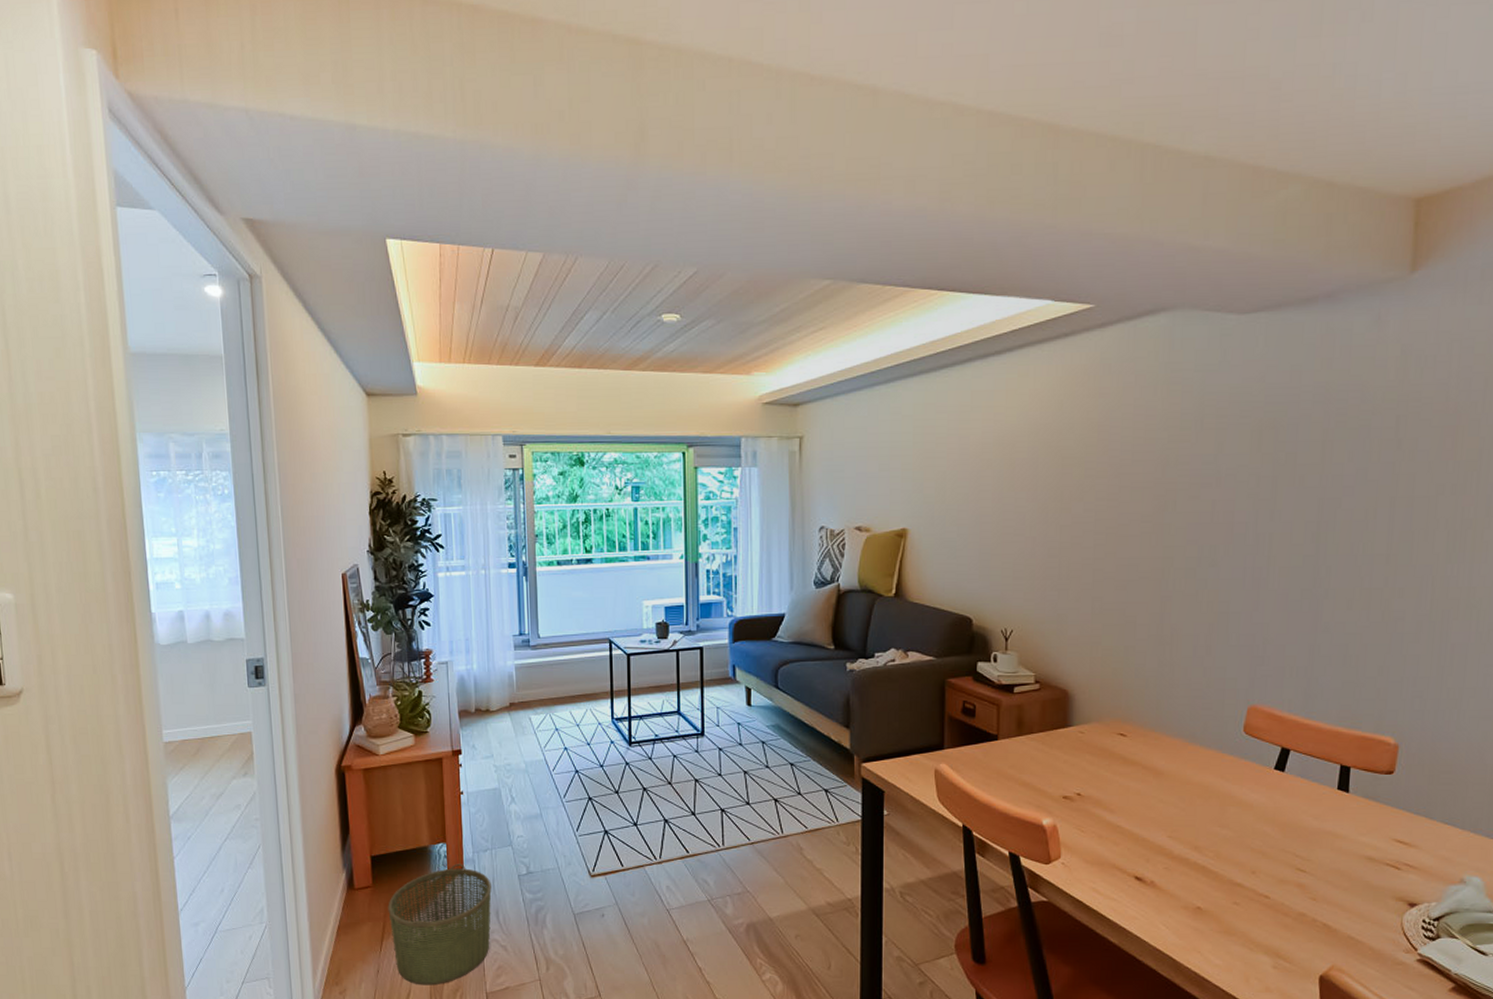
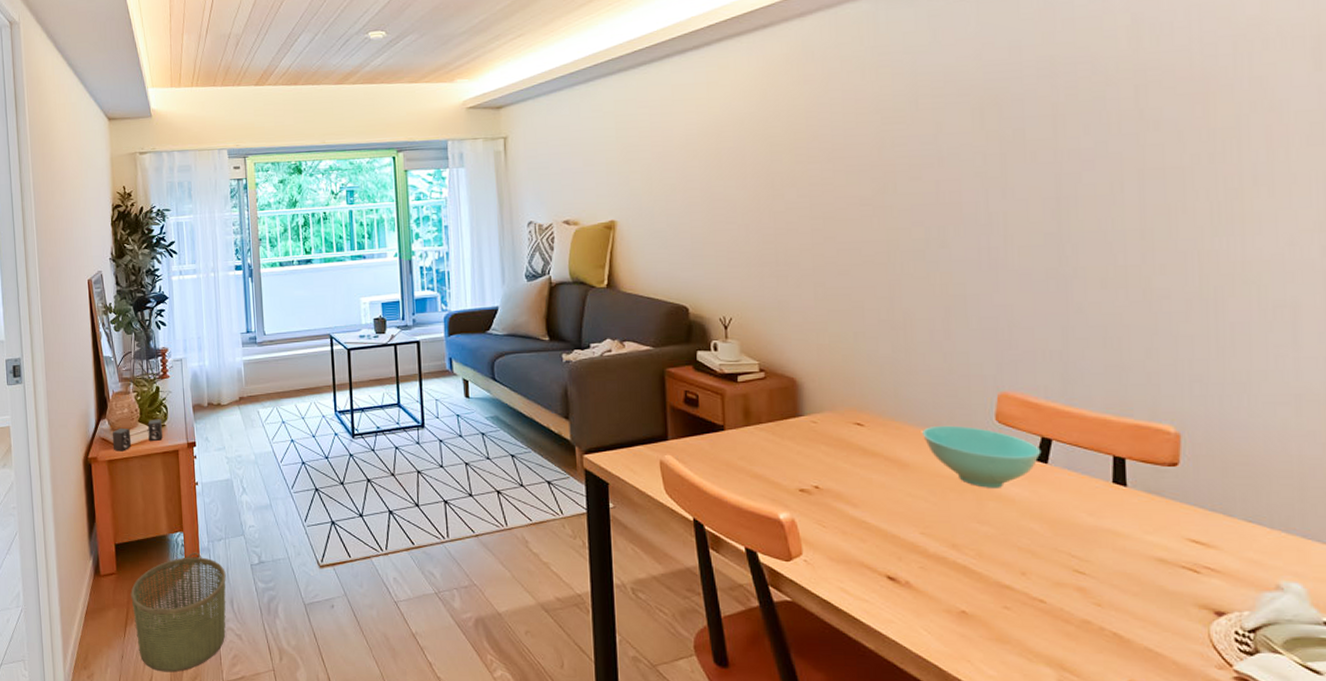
speaker: none [368,725,426,759] -> present [112,419,163,451]
bowl: none [1178,736,1280,795] -> present [923,425,1042,488]

